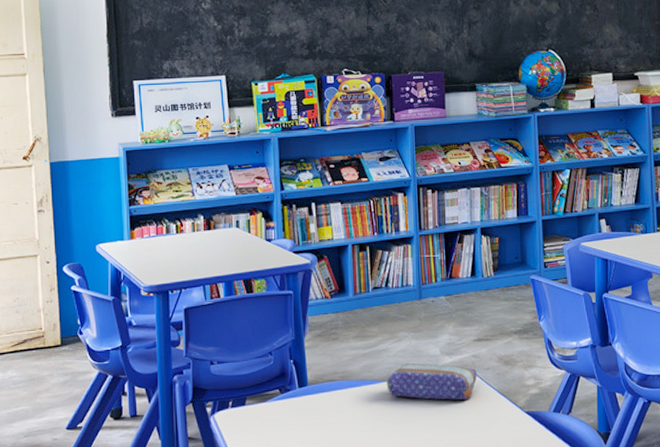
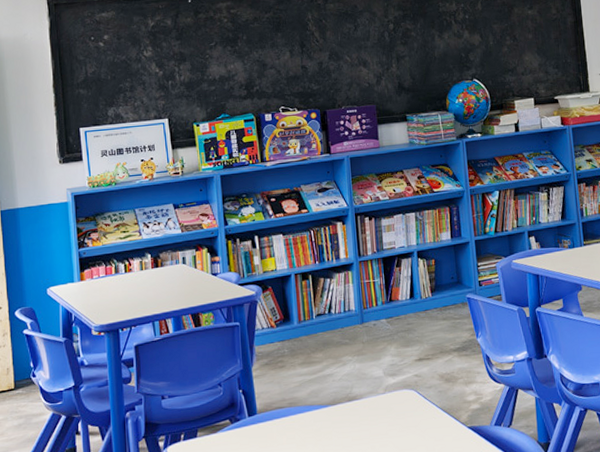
pencil case: present [386,363,477,401] -> none [333,385,420,421]

